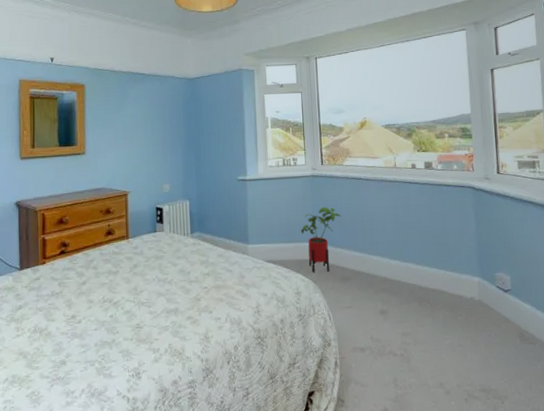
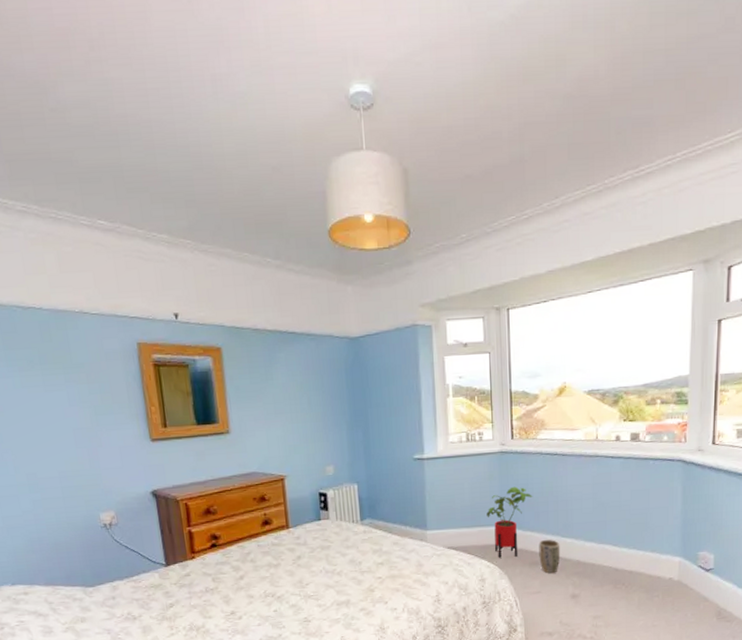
plant pot: none [348,256,369,289] -> present [539,539,561,574]

